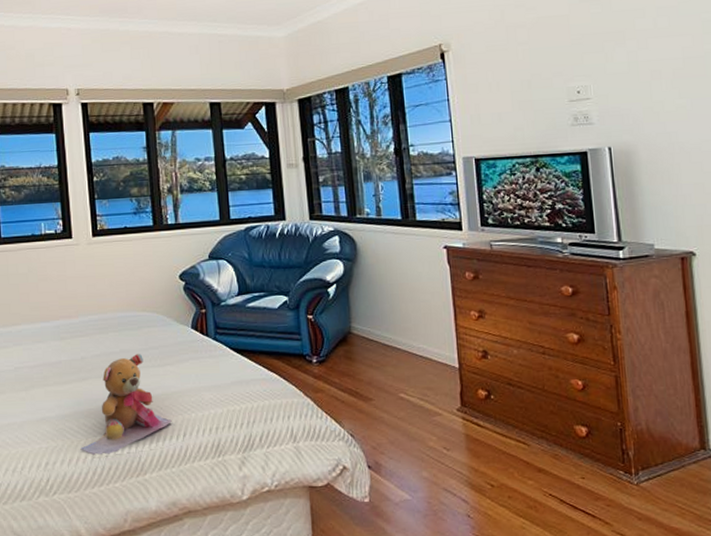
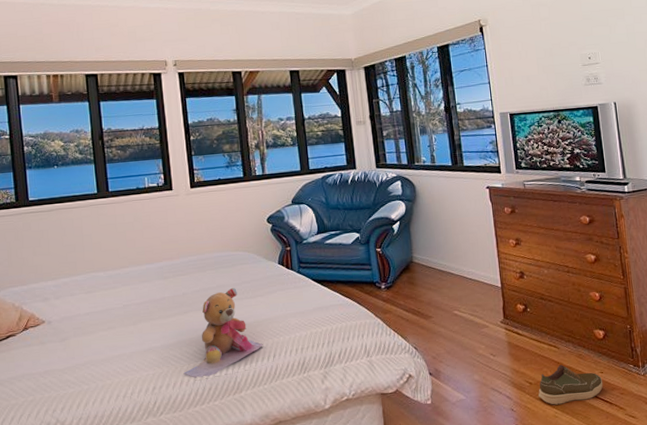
shoe: none [501,466,585,514] -> present [538,365,604,405]

